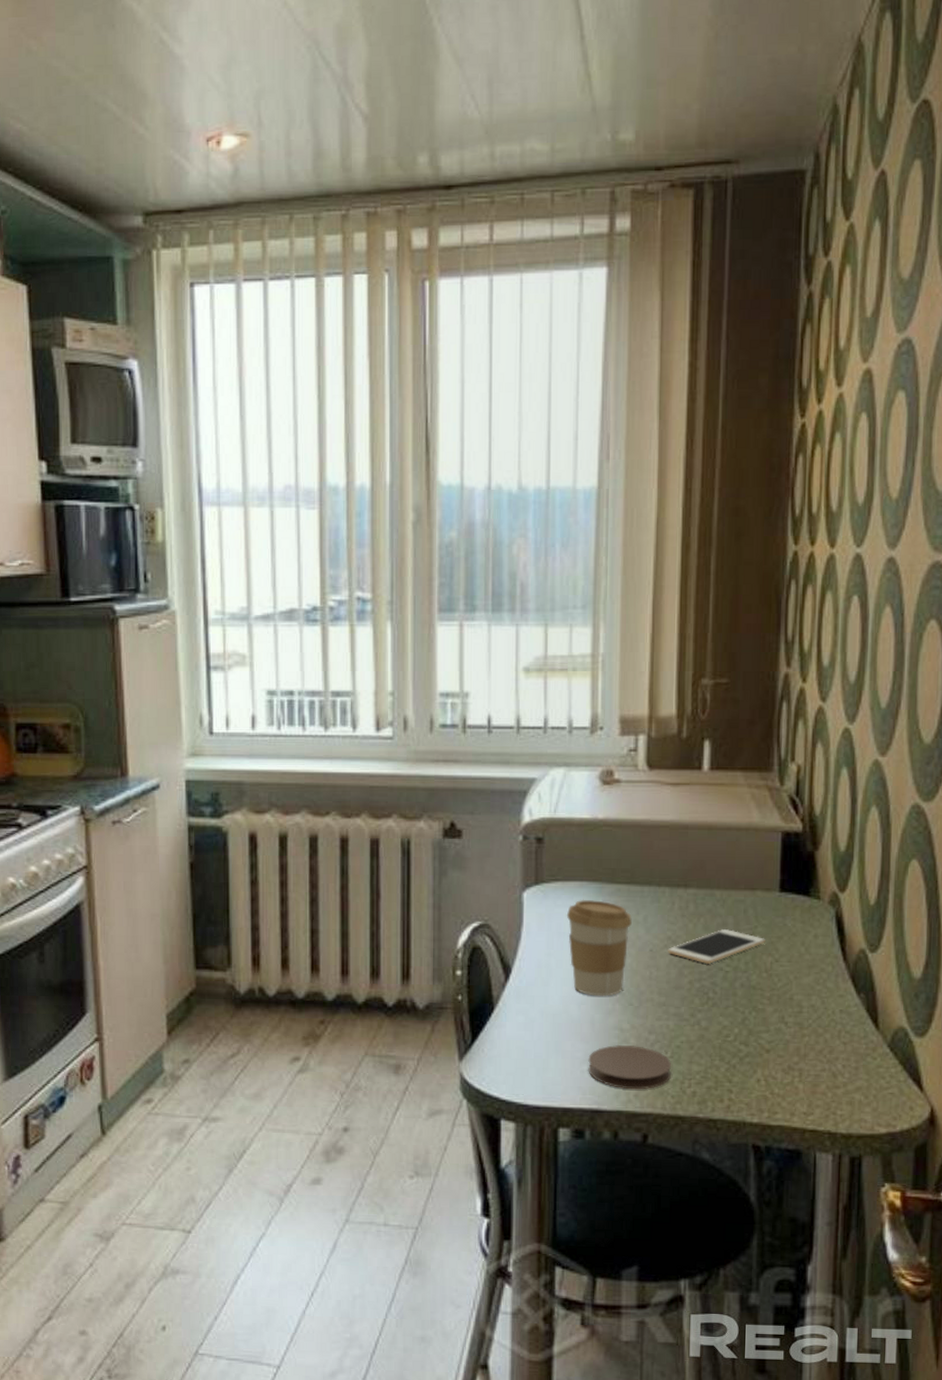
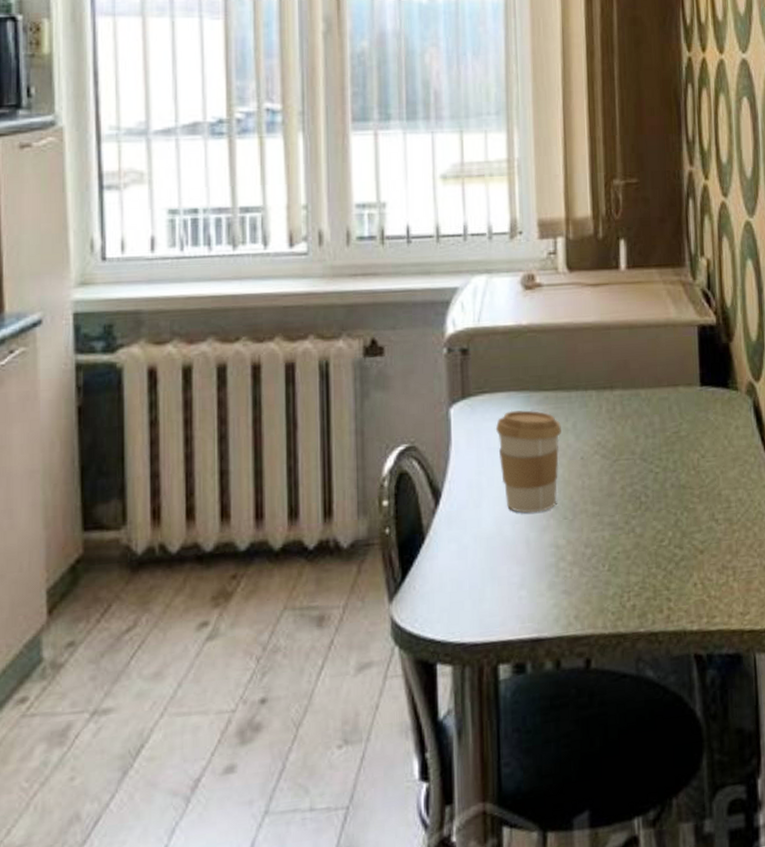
coaster: present [588,1044,671,1090] -> none [525,562,610,612]
cell phone: present [668,929,765,965] -> none [598,428,691,468]

